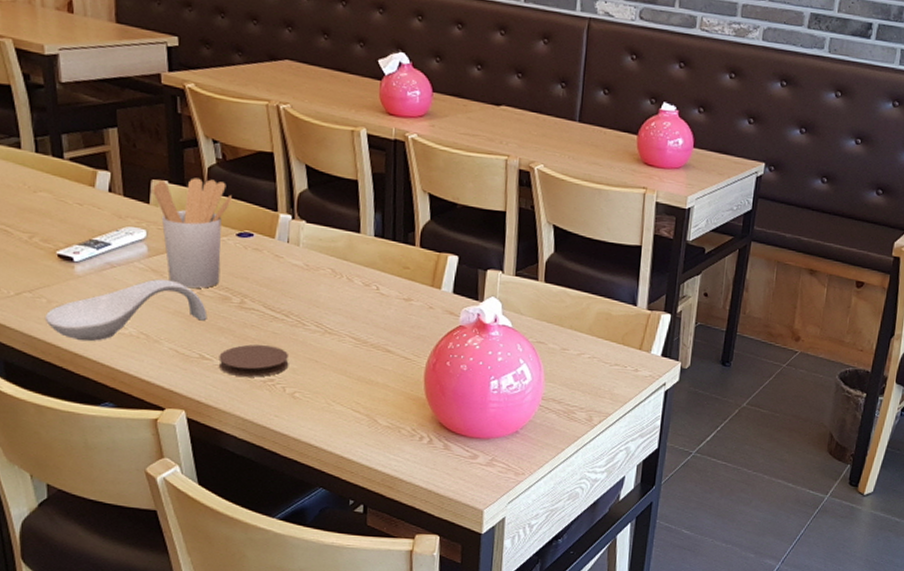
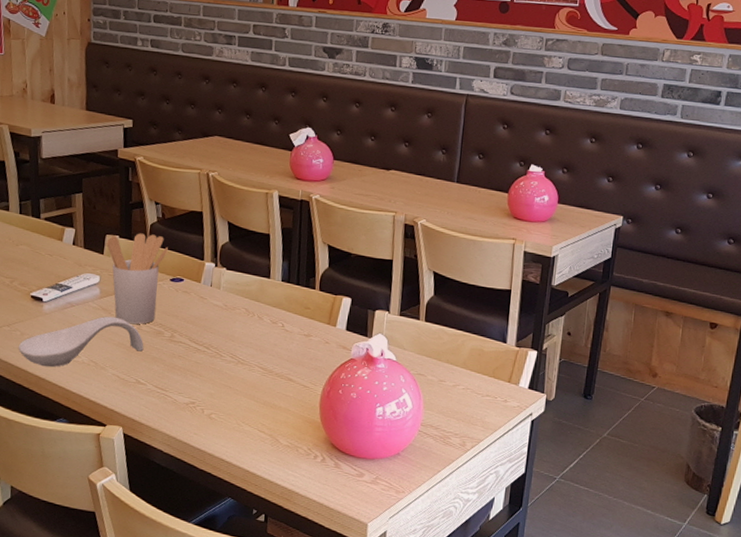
coaster: present [218,344,289,377] -> none [151,372,208,400]

